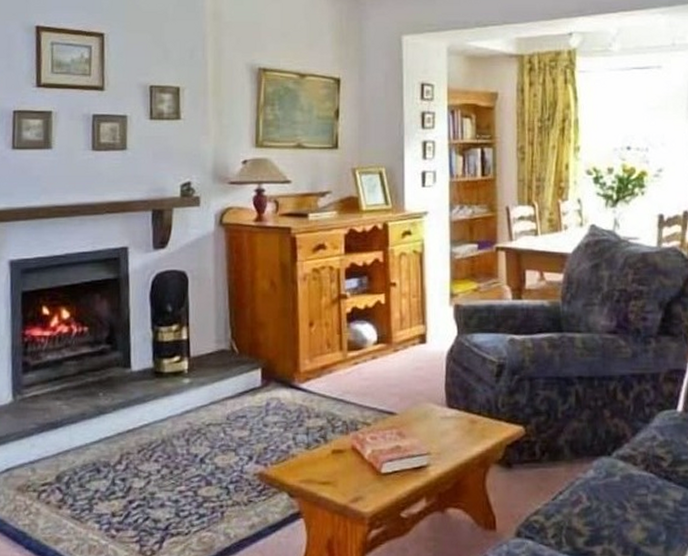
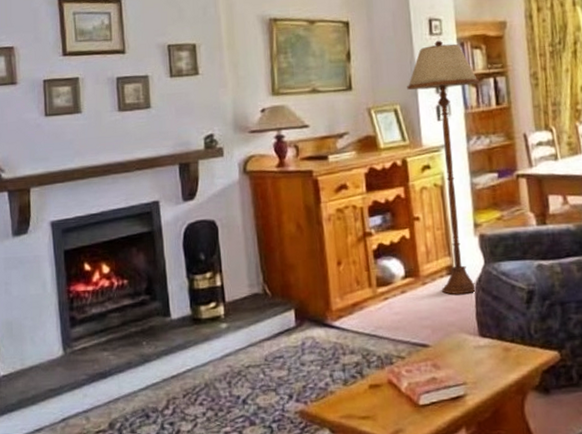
floor lamp: none [394,106,466,363] -> present [407,40,479,295]

